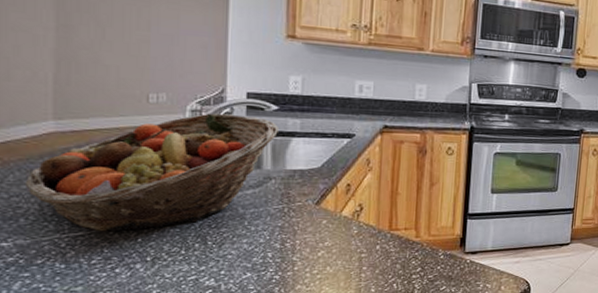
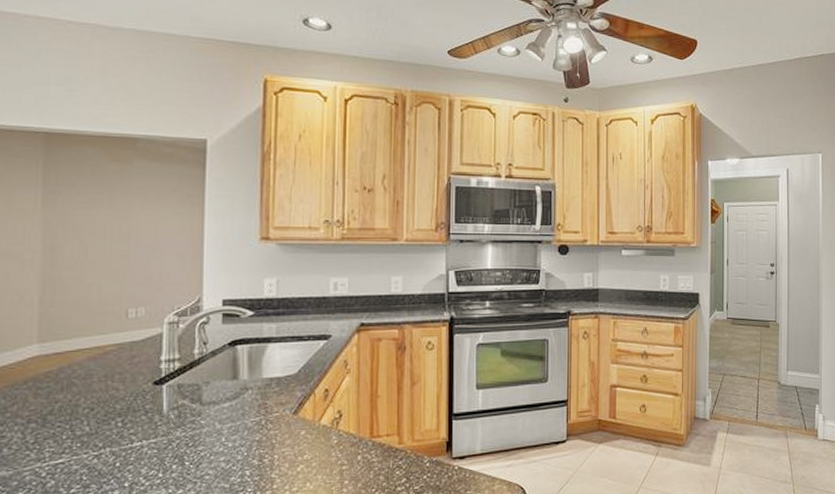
fruit basket: present [24,113,278,232] -> none [9,323,254,458]

